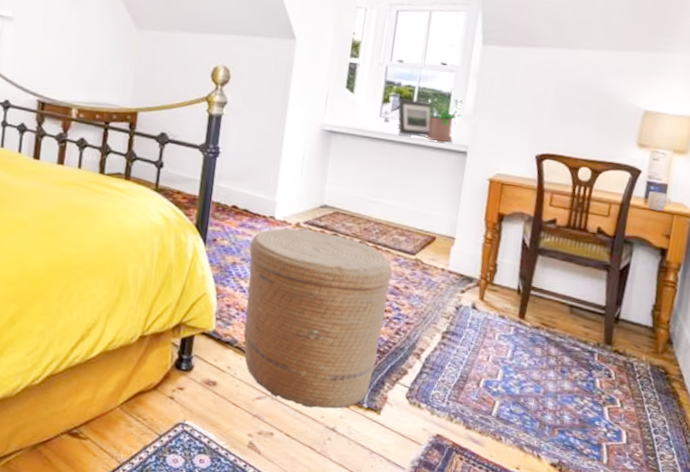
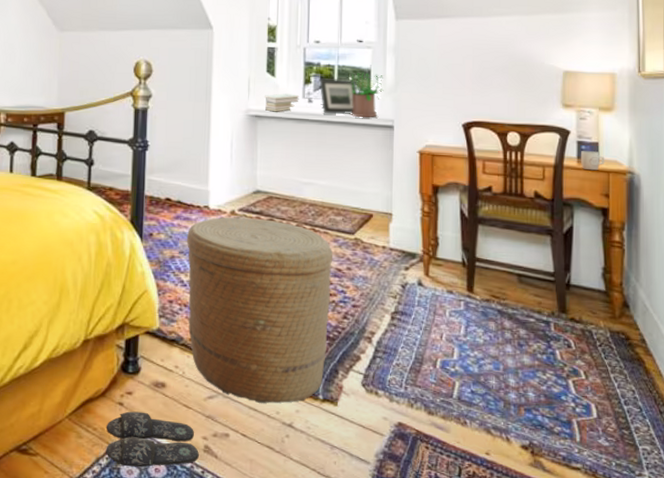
slippers: none [153,405,243,457] -> present [106,411,199,467]
books: none [341,111,376,129] -> present [265,93,299,112]

